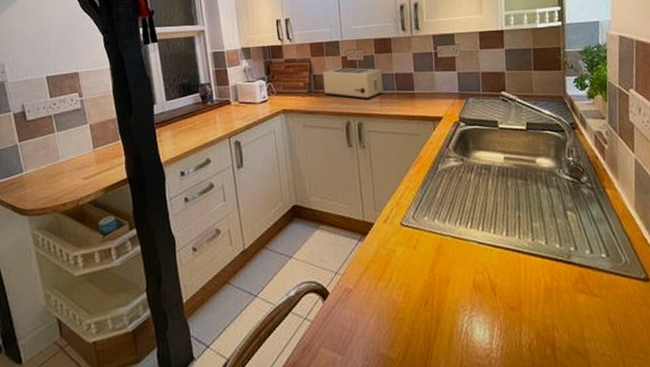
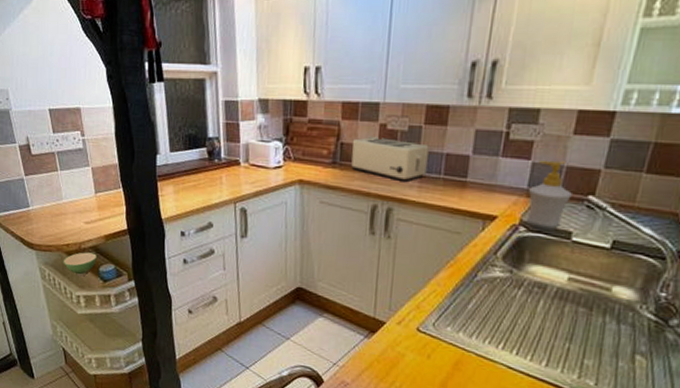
bowl: none [59,208,96,235] -> present [63,252,97,277]
soap bottle: none [460,68,491,124] -> present [527,159,572,232]

